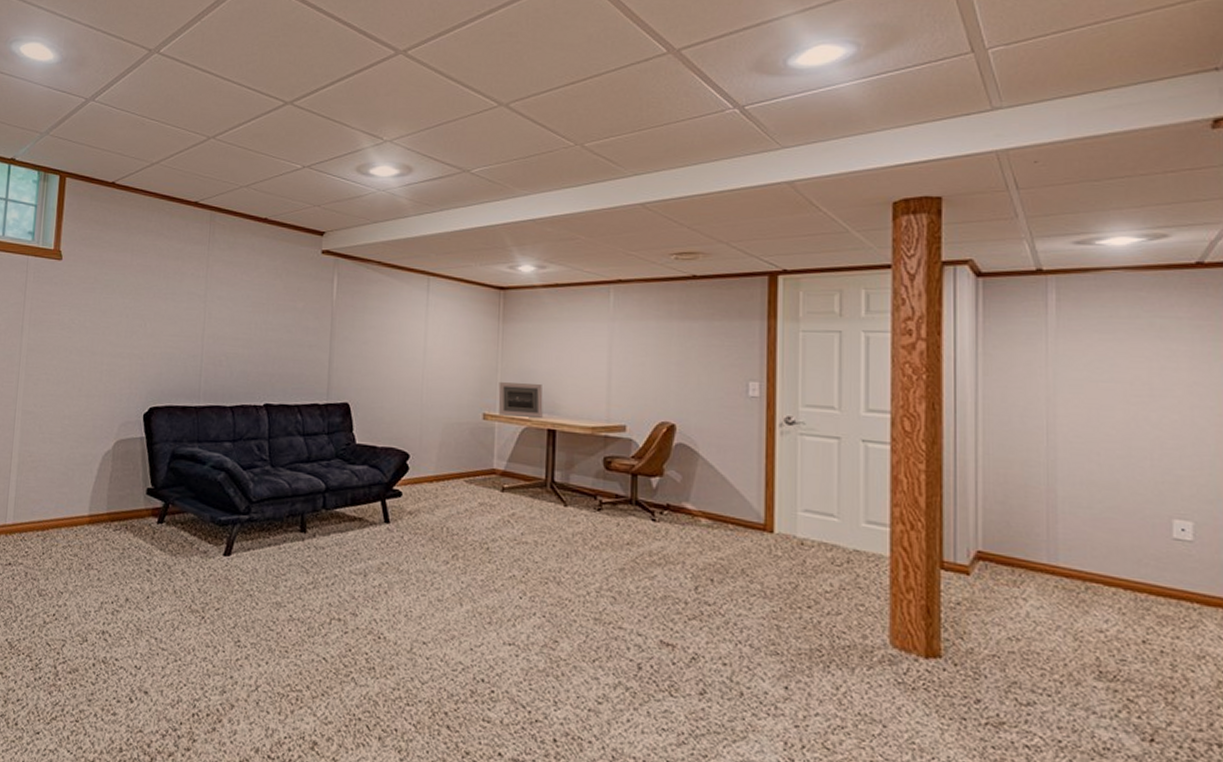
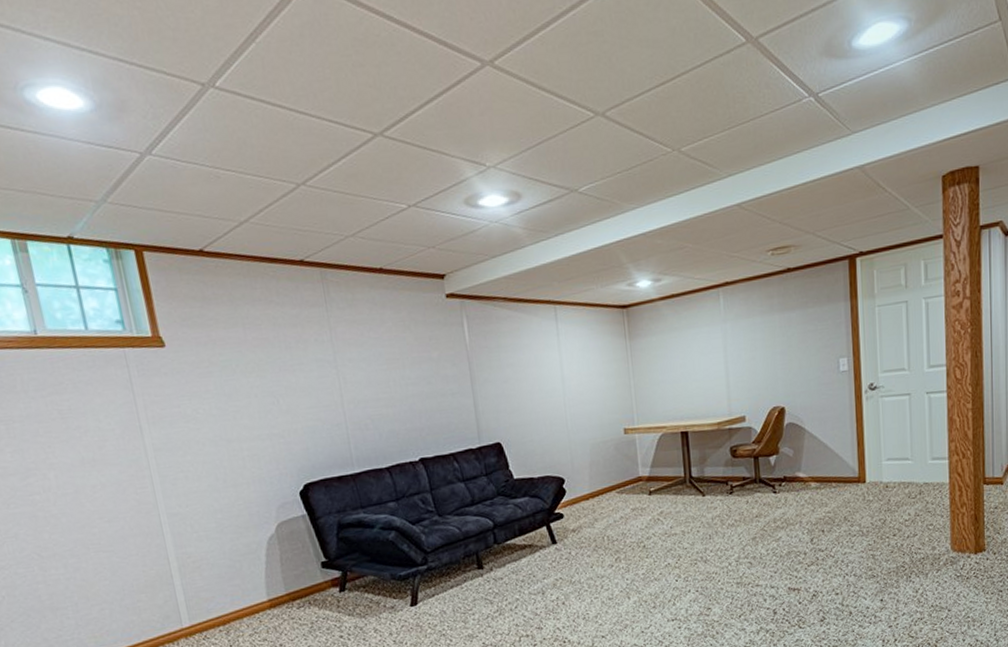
picture frame: present [498,382,543,418] -> none [633,393,675,427]

